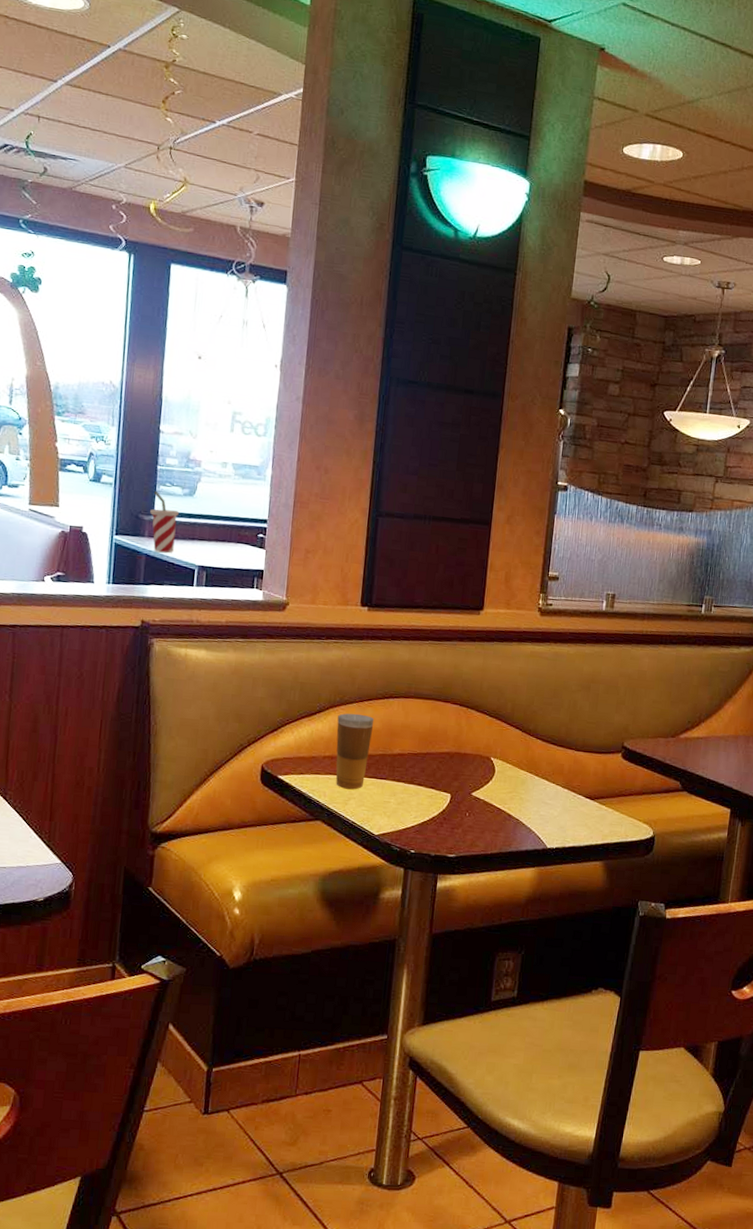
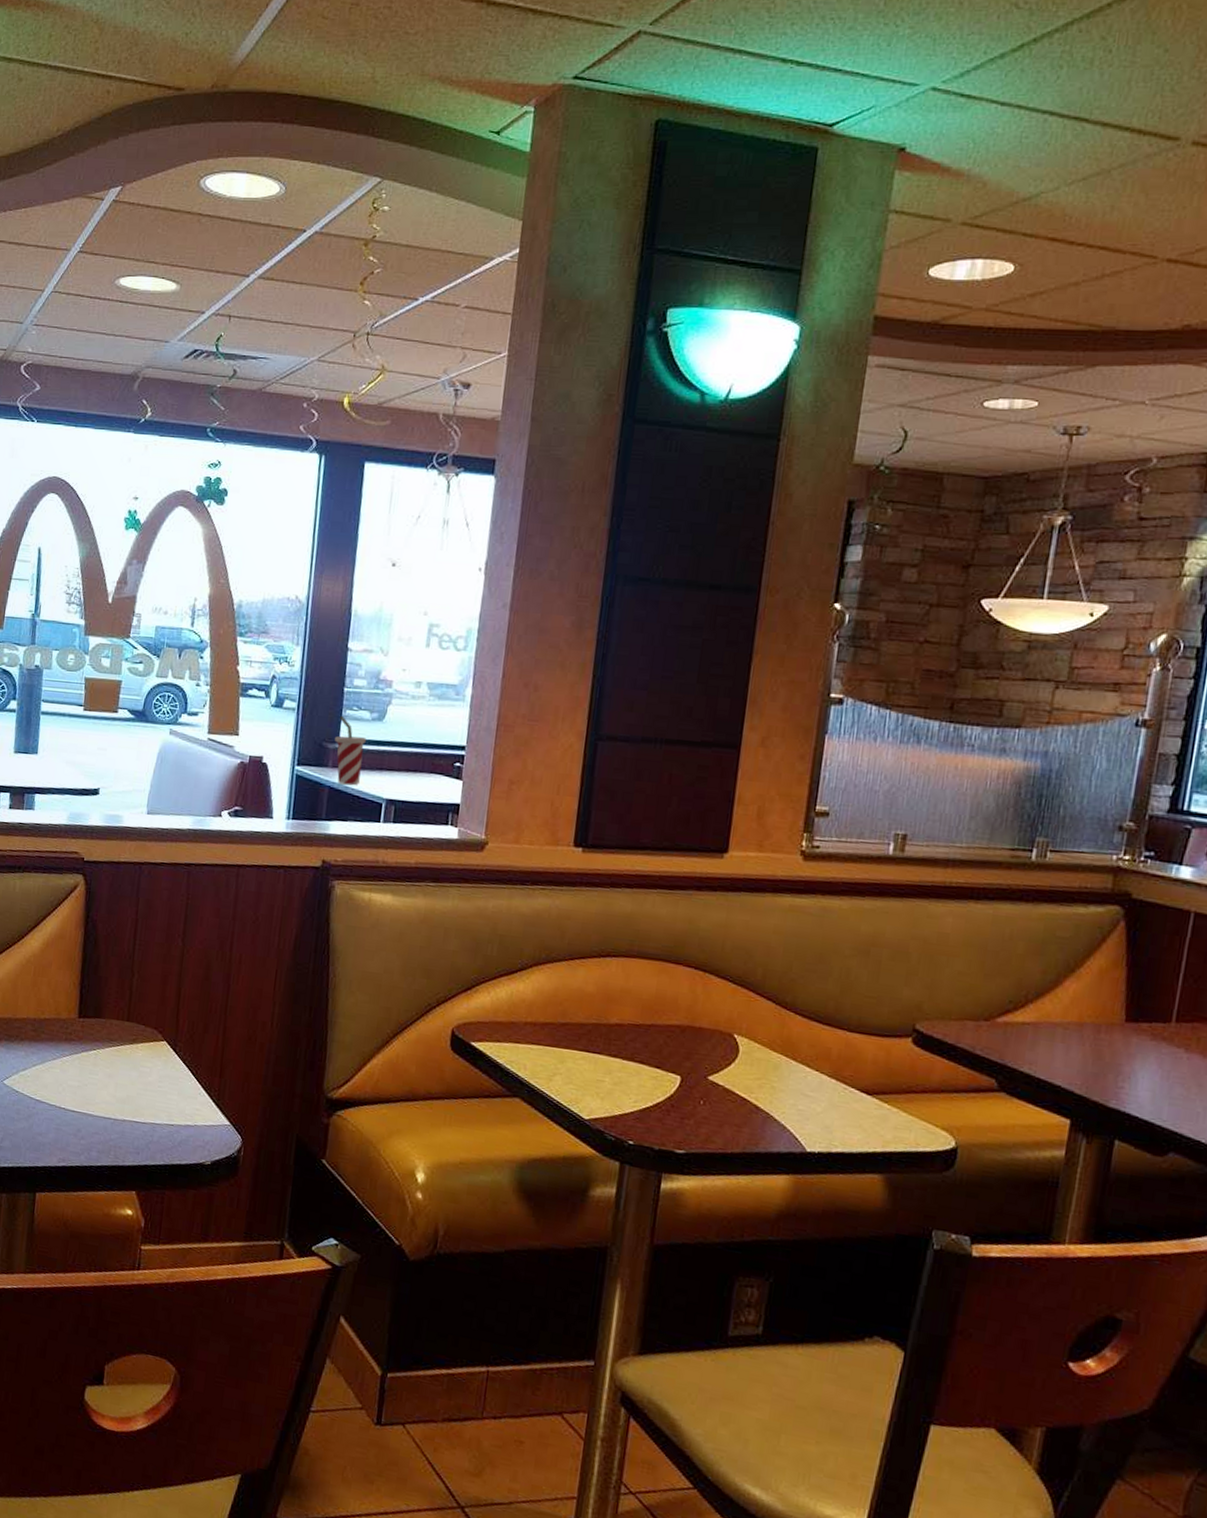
beverage cup: present [335,713,375,790] -> none [538,973,587,1064]

